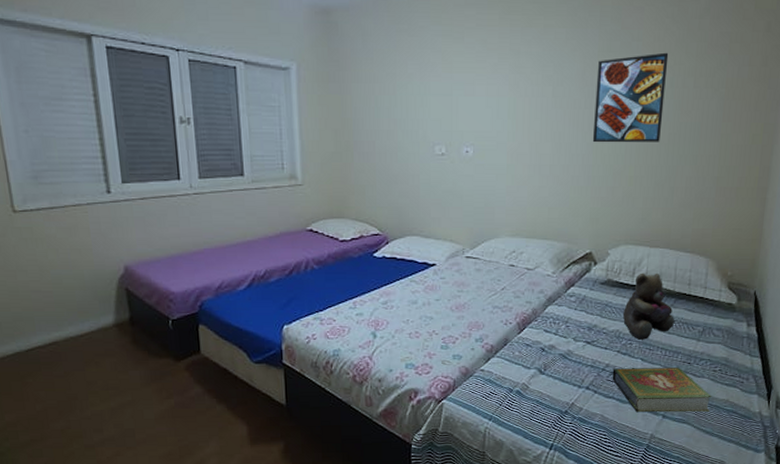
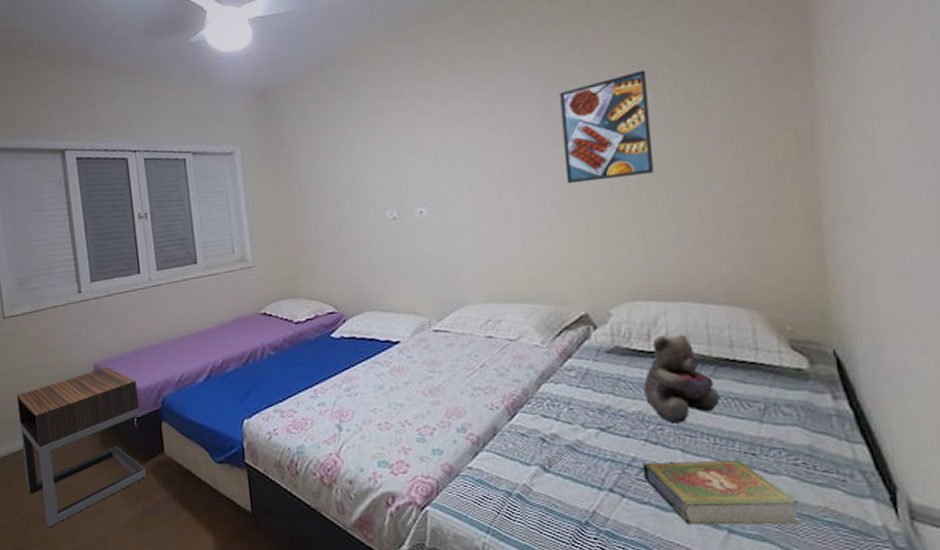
nightstand: none [31,270,181,420] -> present [16,367,146,527]

